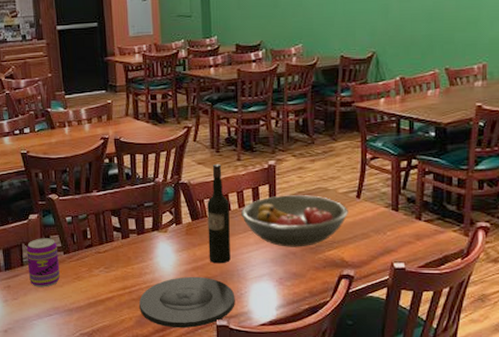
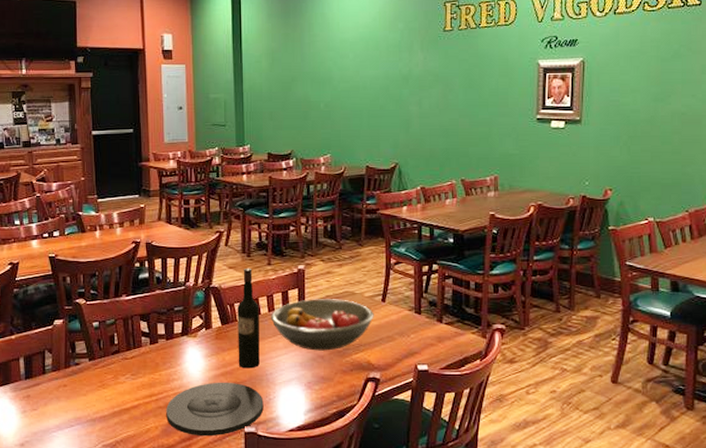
beverage can: present [26,238,60,287] -> none [49,344,84,396]

